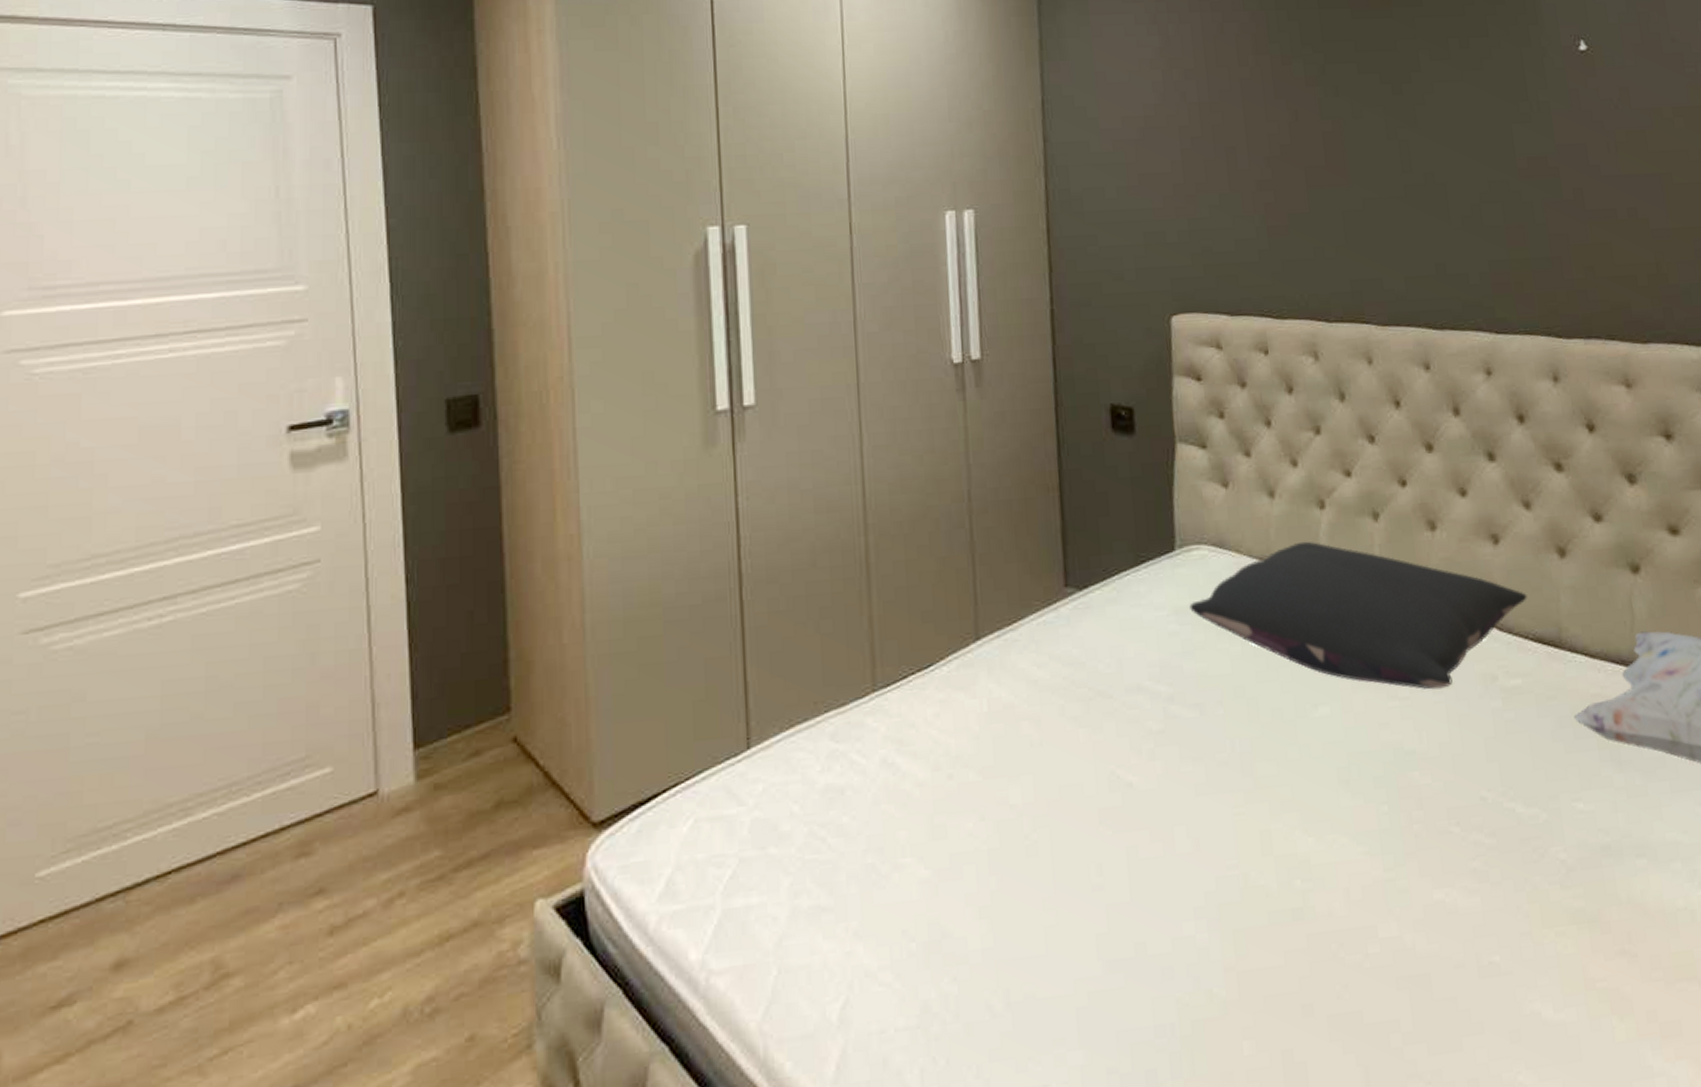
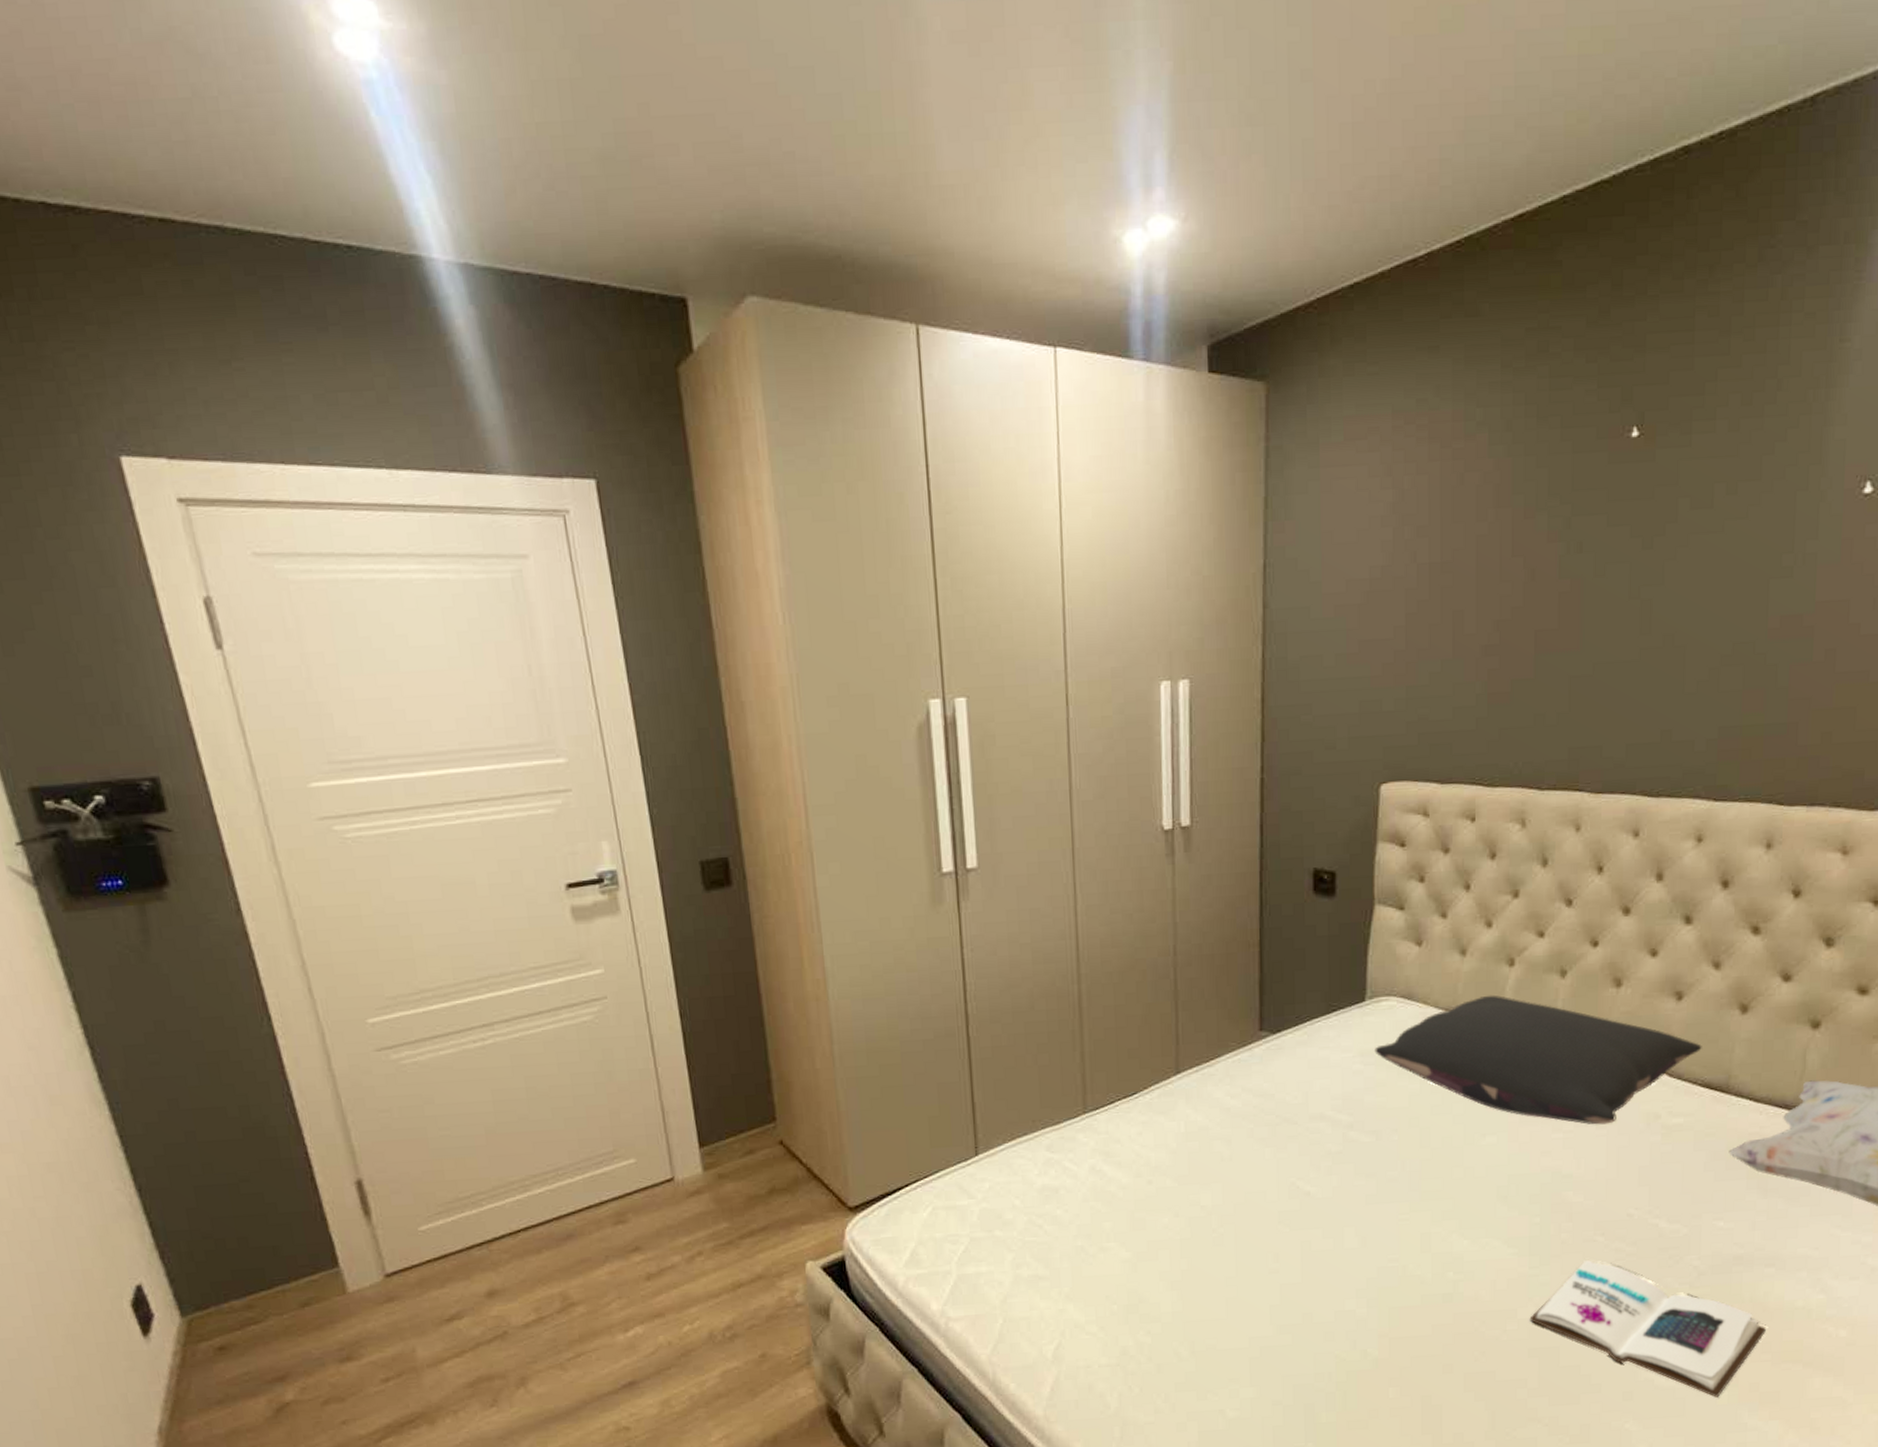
book: none [1392,856,1652,1033] -> present [1529,1259,1766,1398]

